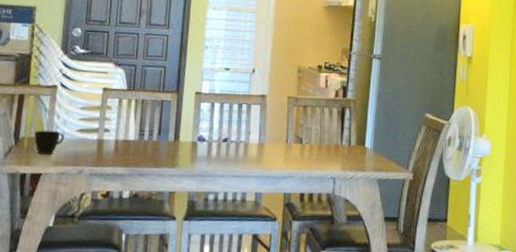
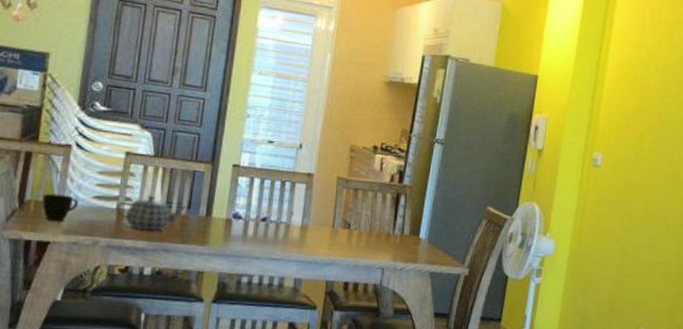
teapot: none [96,125,158,158] -> present [115,195,188,231]

